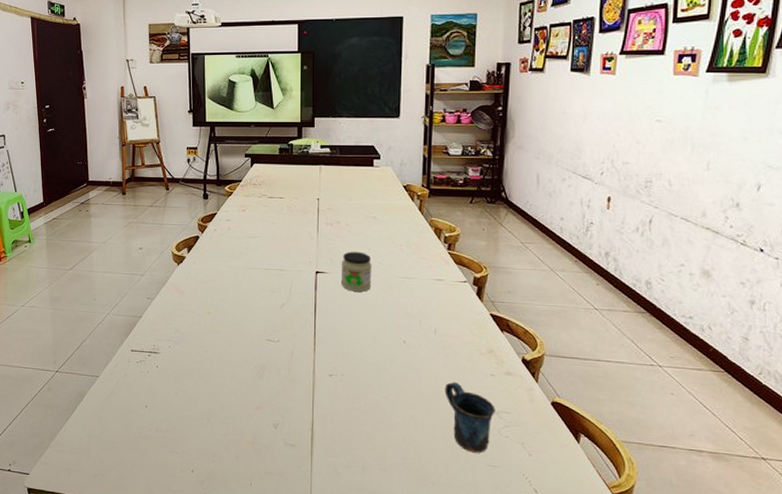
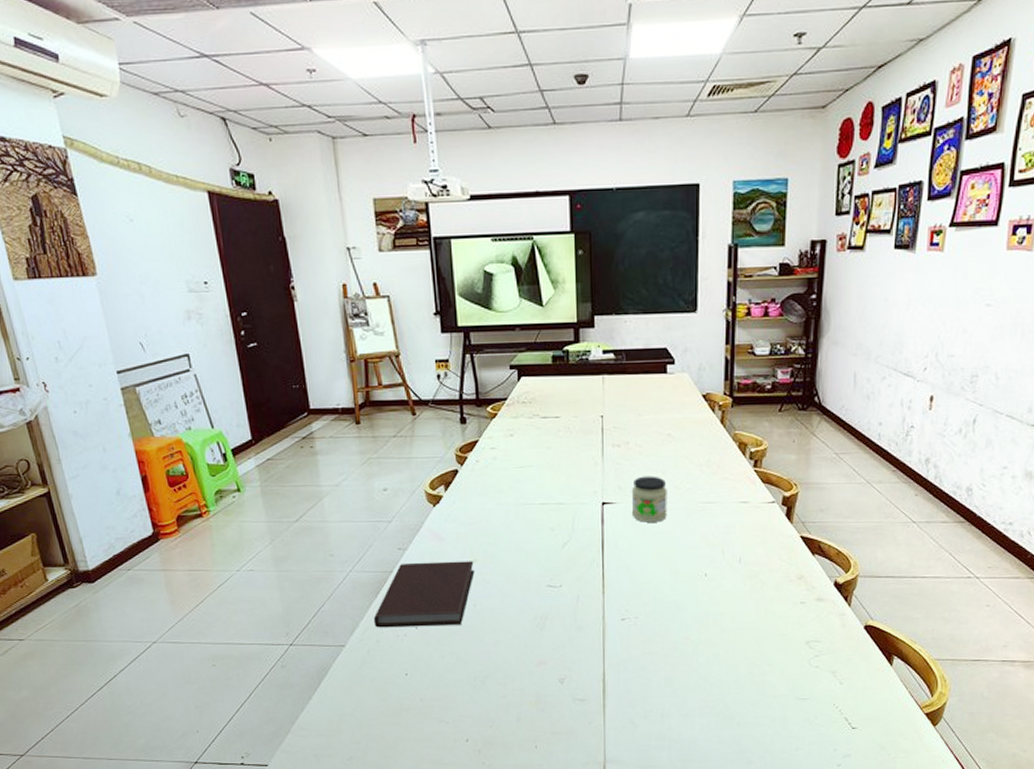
notebook: none [123,310,207,367] -> present [373,561,475,628]
mug: present [444,381,496,453] -> none [750,613,805,687]

